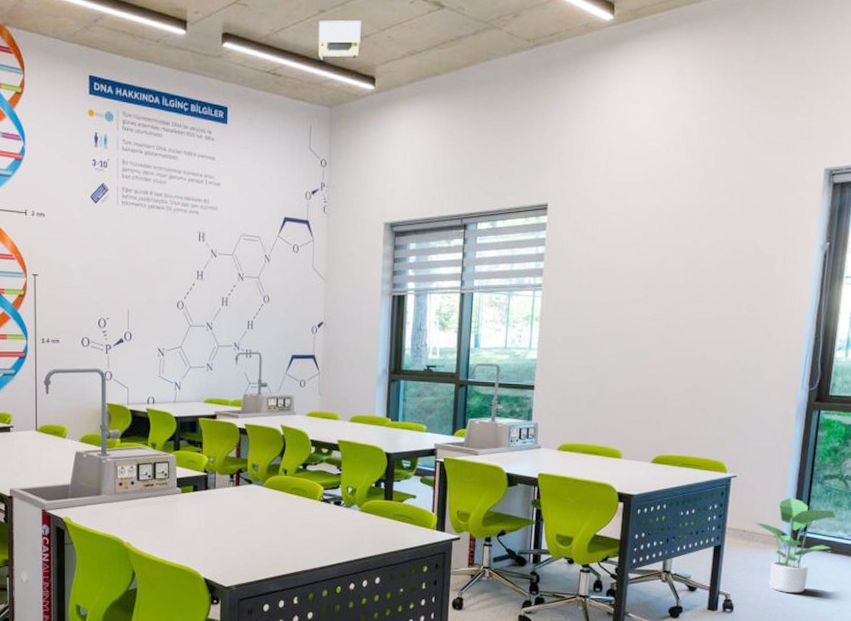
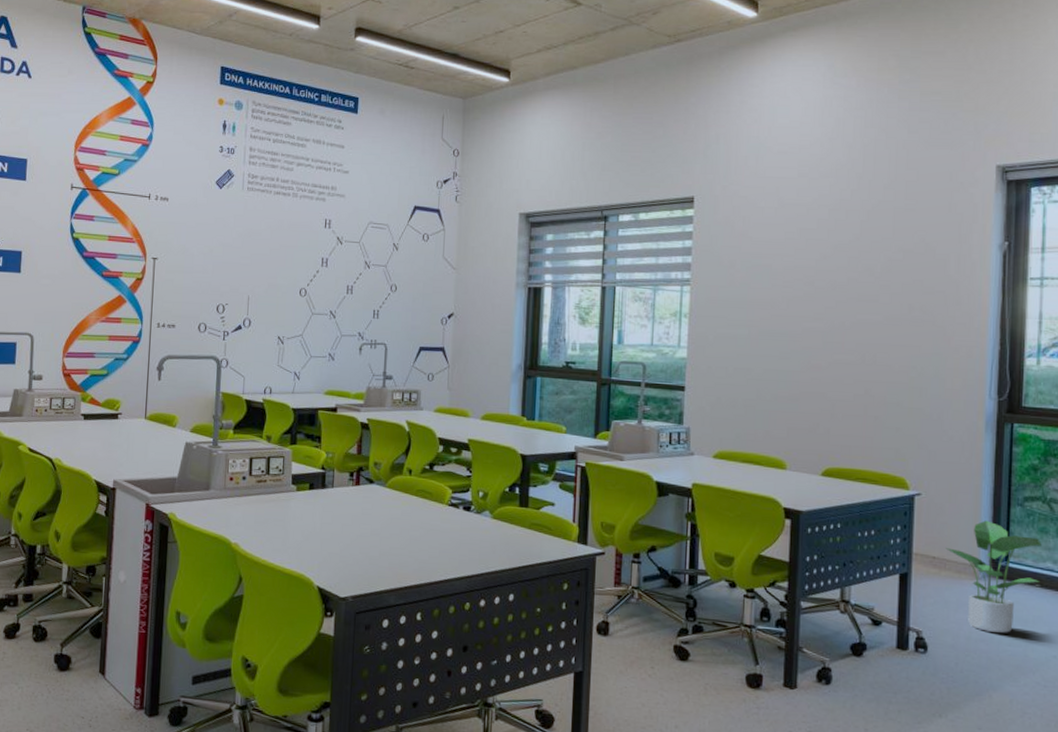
projector: present [318,20,361,60] -> none [451,16,496,54]

